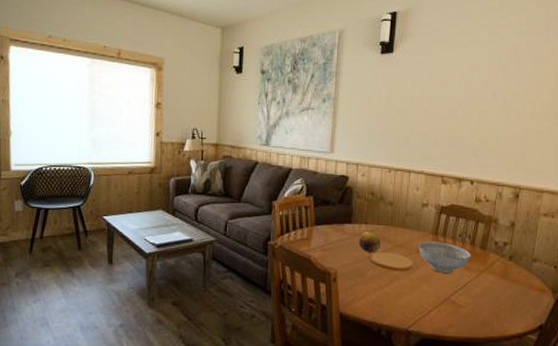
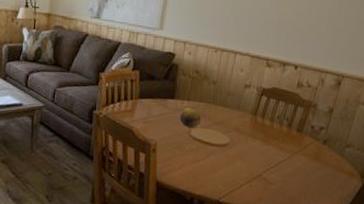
decorative bowl: present [418,240,471,274] -> none [237,120,287,153]

